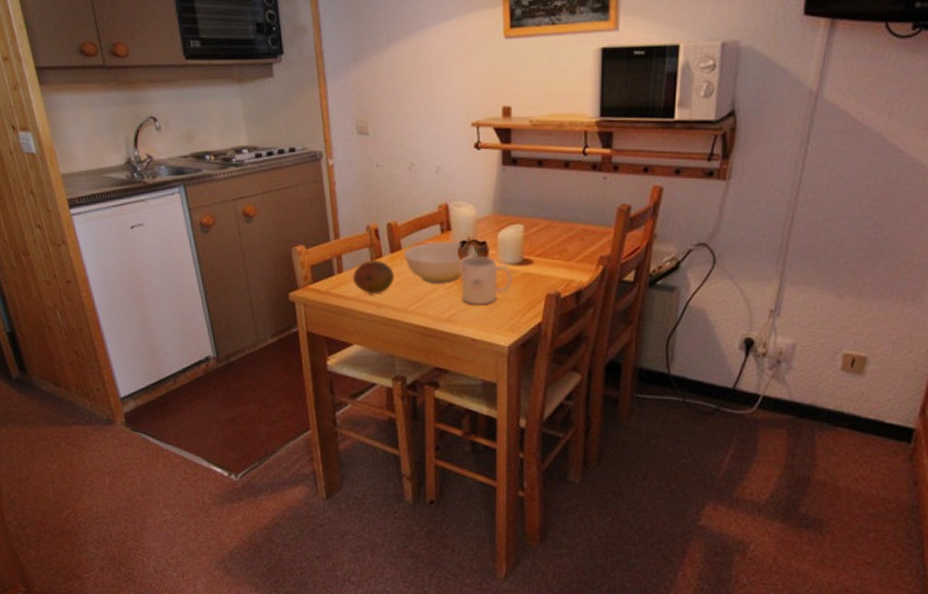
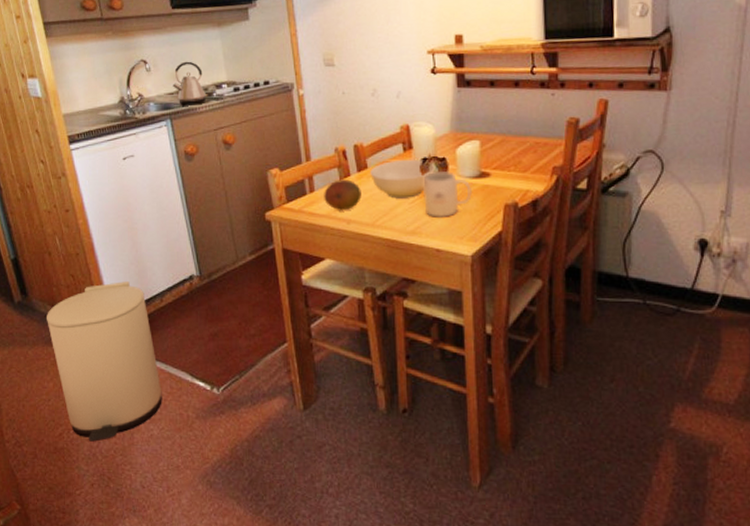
pedal bin: none [48,361,176,526] -> present [47,281,162,442]
kettle: none [186,121,226,173] -> present [172,61,208,107]

